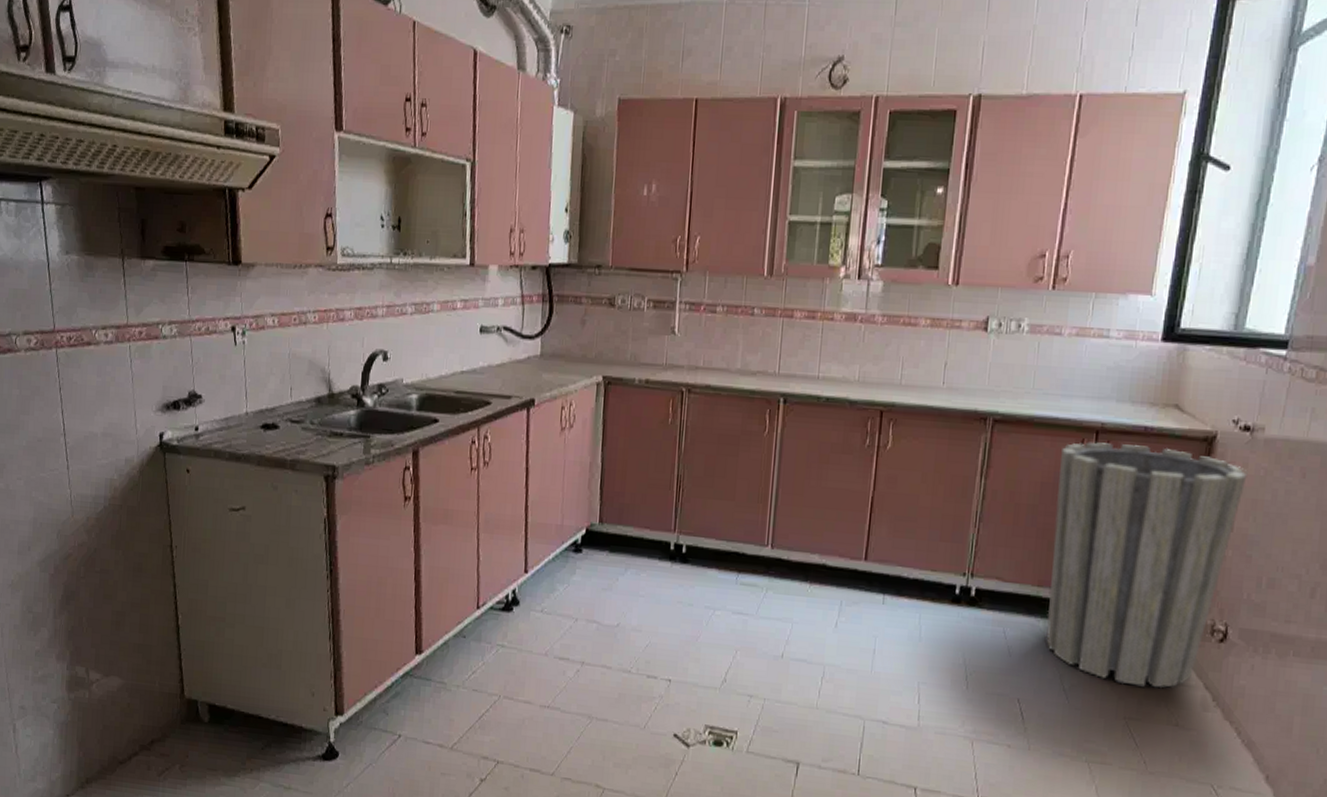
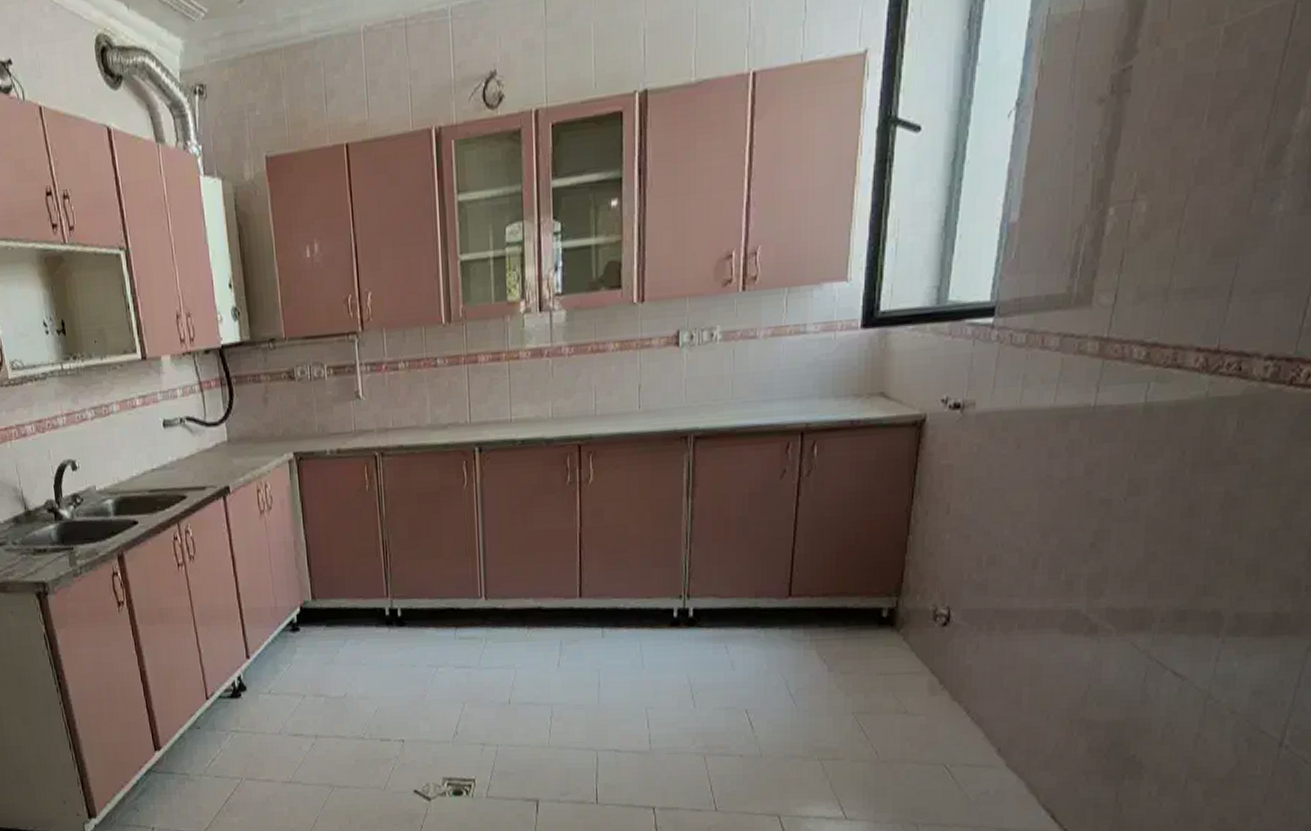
trash can: present [1046,442,1248,689] -> none [766,439,961,681]

